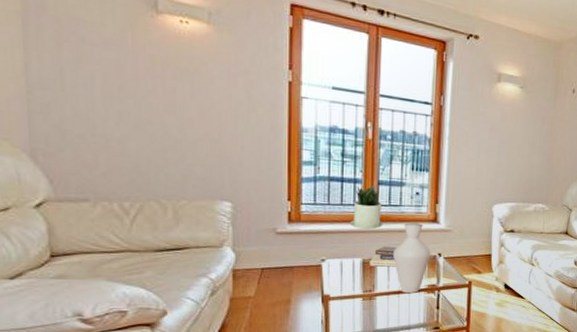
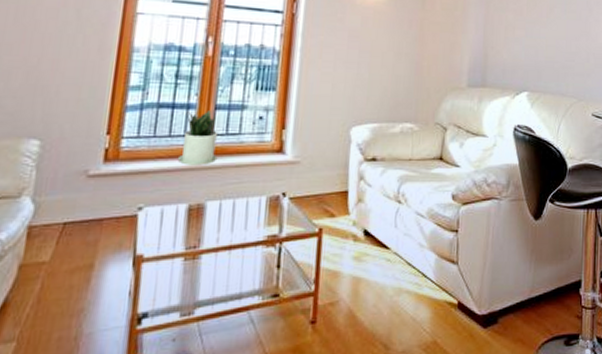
books: present [369,246,397,267] -> none [196,186,231,214]
vase: present [393,223,431,294] -> none [226,155,274,249]

